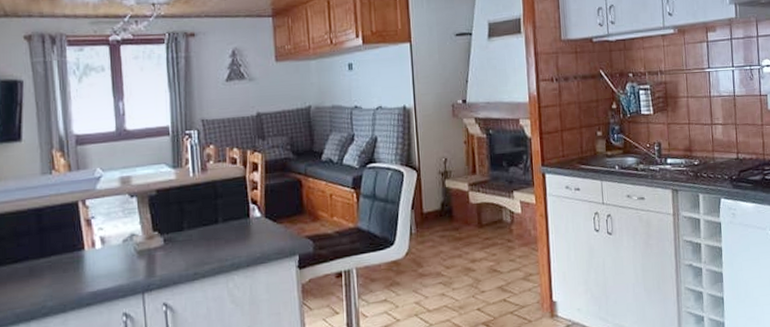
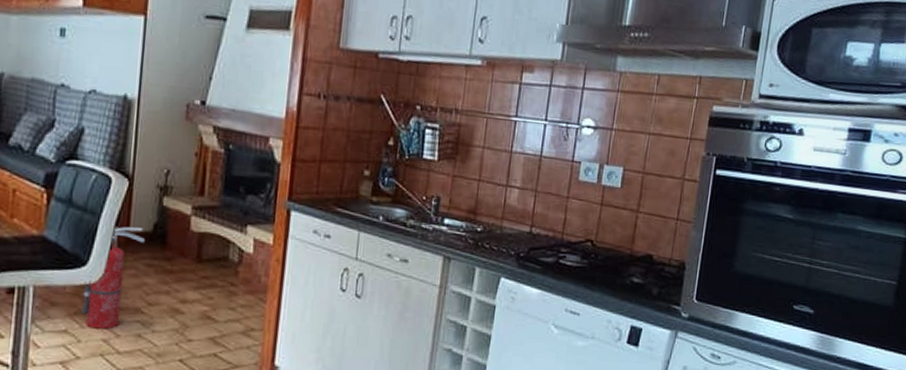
fire extinguisher: none [394,208,436,295] -> present [82,227,145,329]

